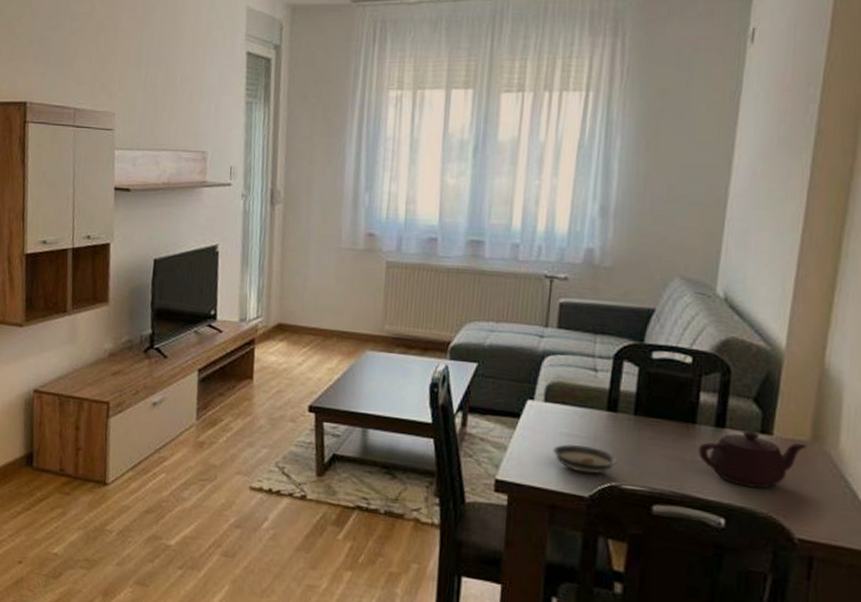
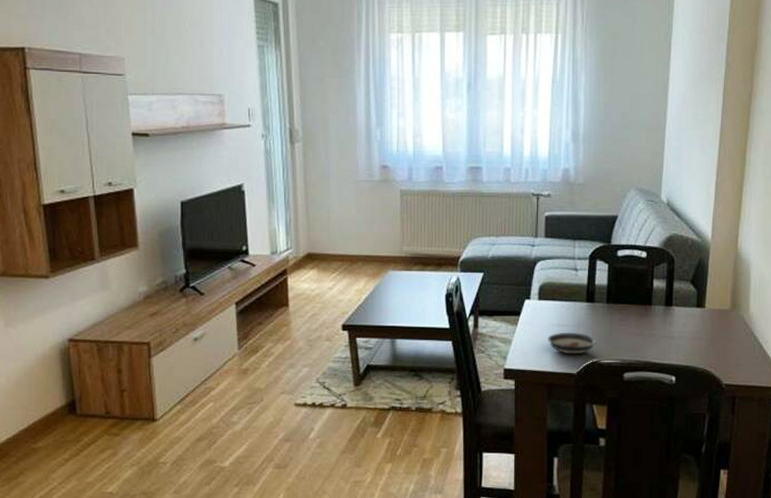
teapot: present [698,430,808,488] -> none [654,306,729,350]

